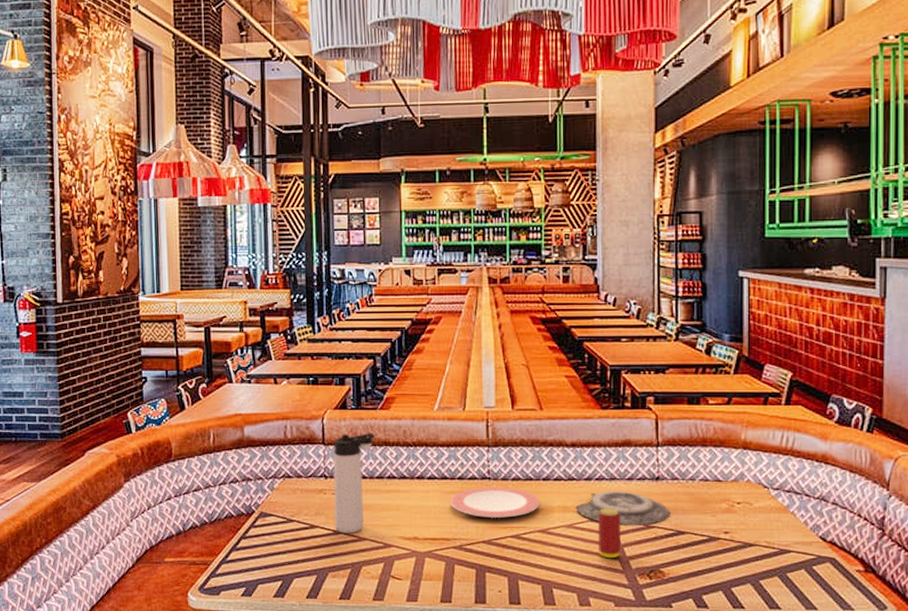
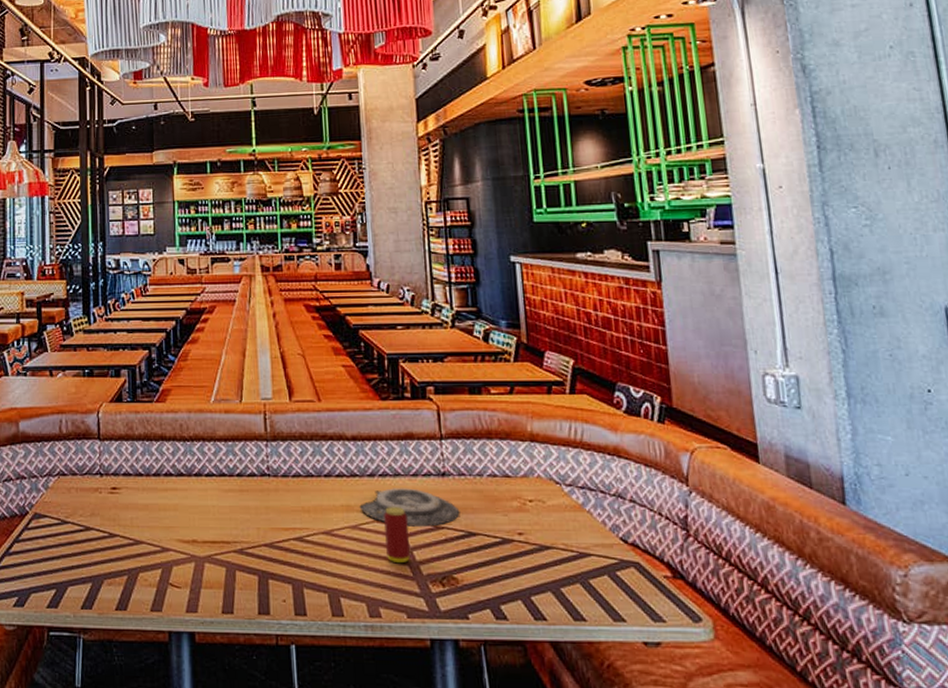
thermos bottle: present [333,433,376,534] -> none [109,427,152,536]
plate: present [450,487,541,518] -> none [229,485,323,518]

